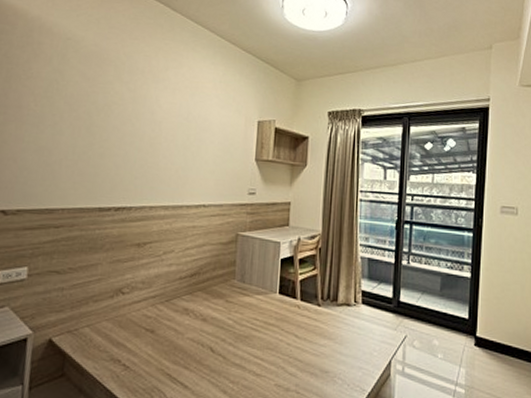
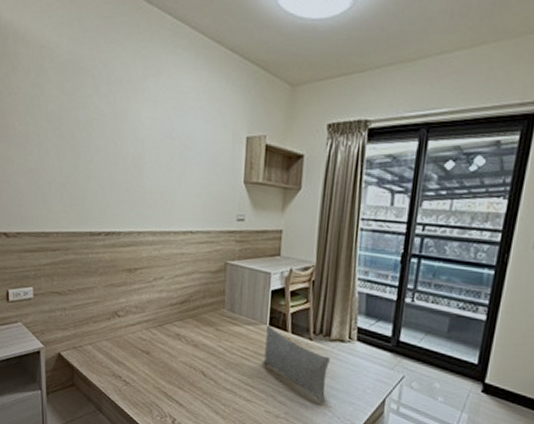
pillow: none [274,293,338,372] -> present [264,325,330,405]

